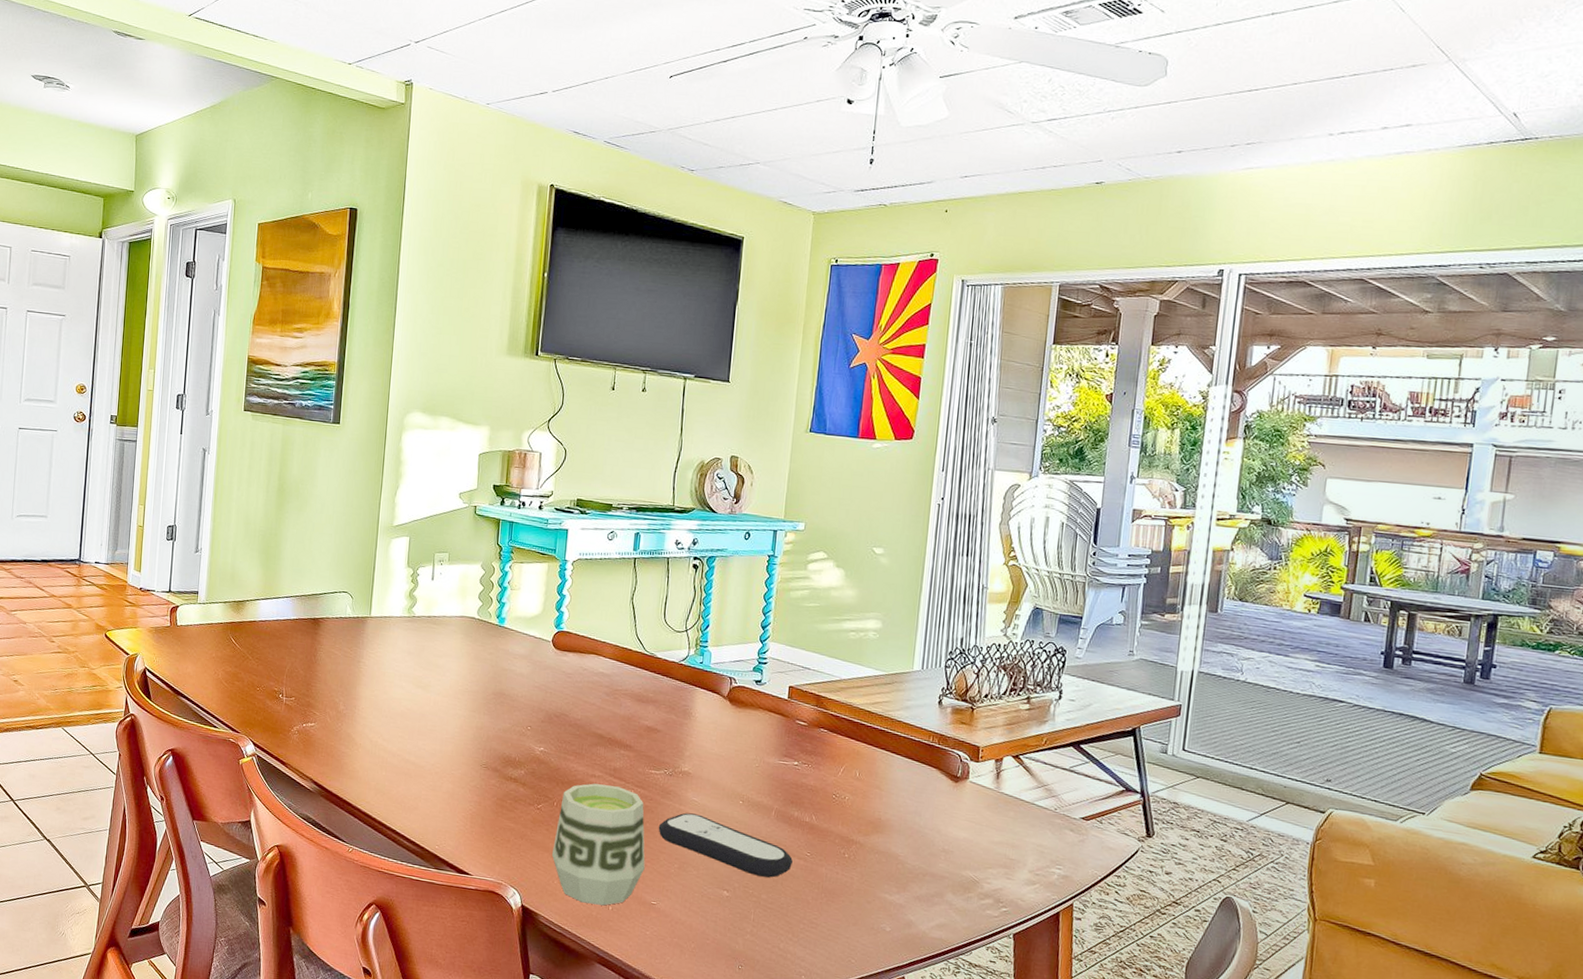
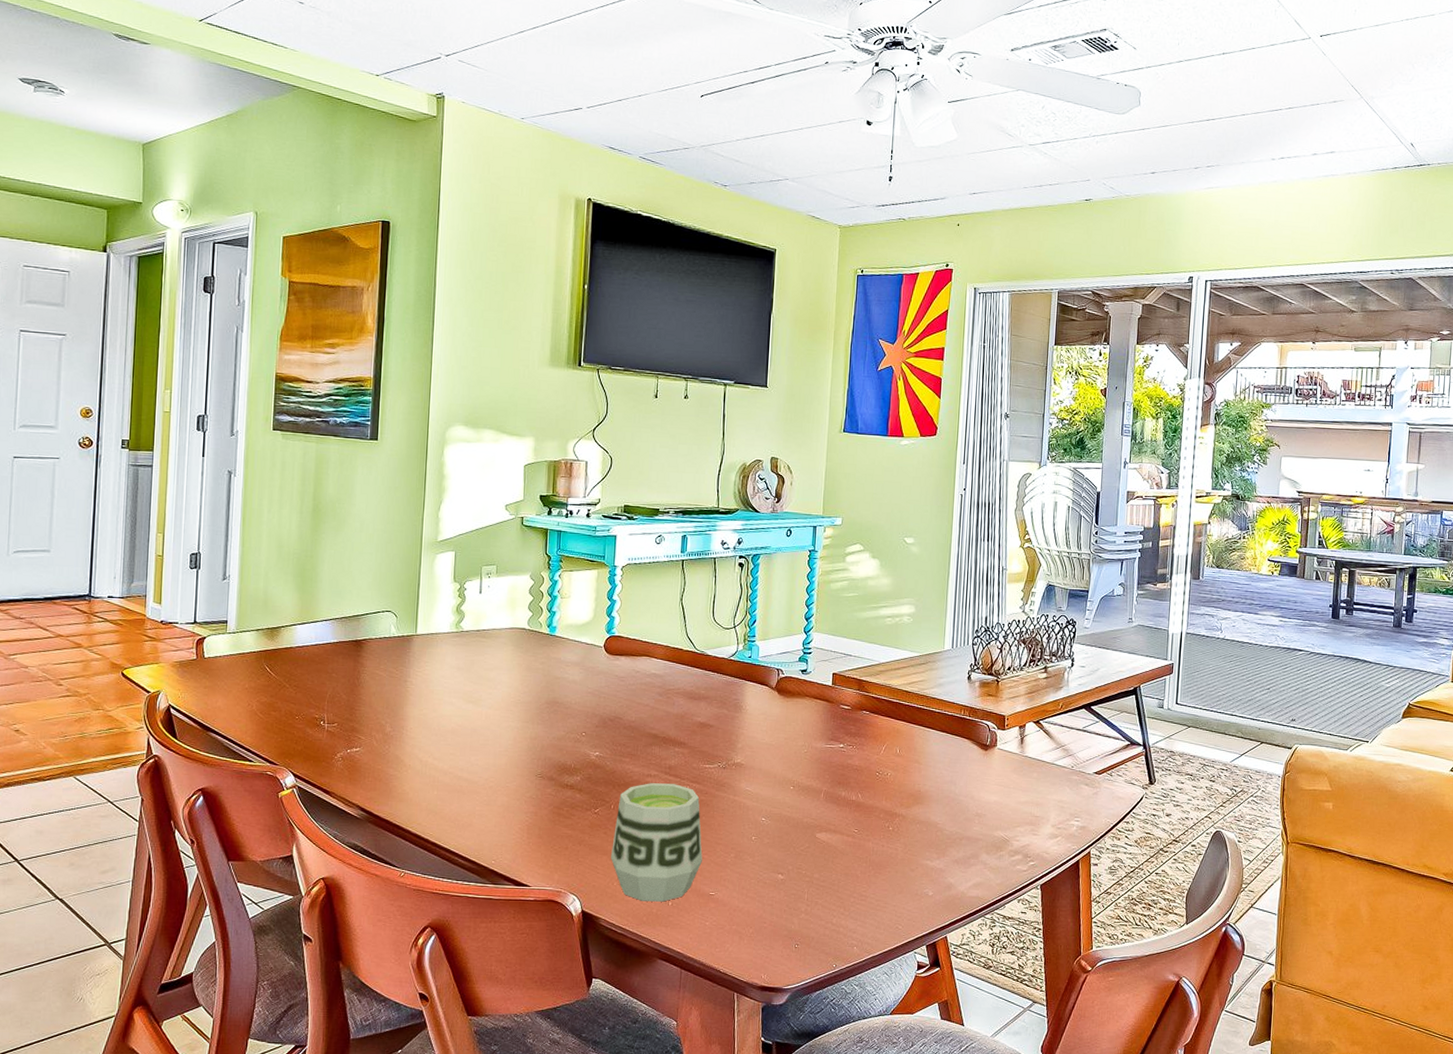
remote control: present [658,813,793,878] -> none [714,803,842,857]

